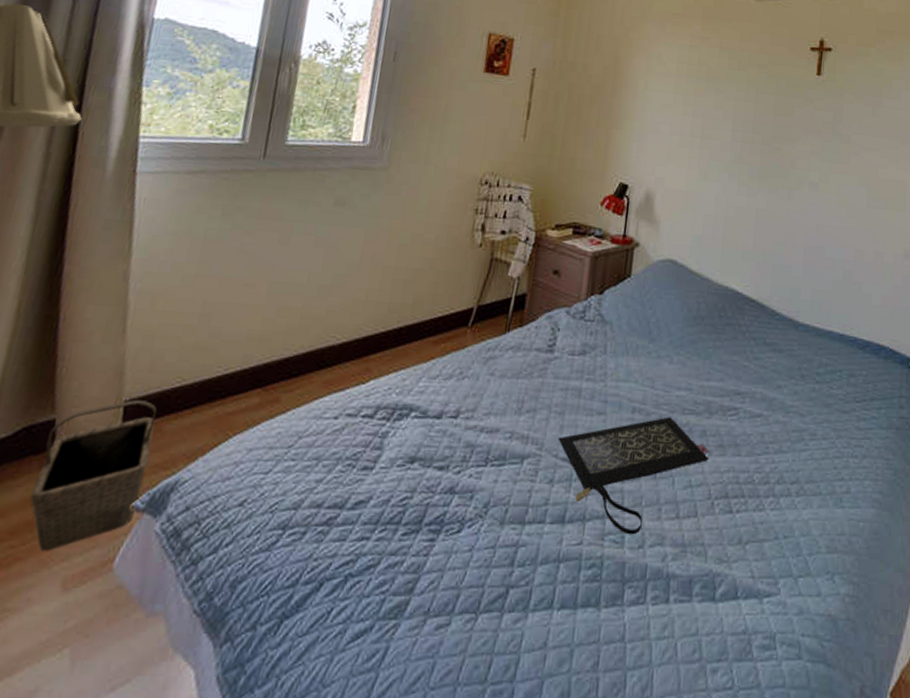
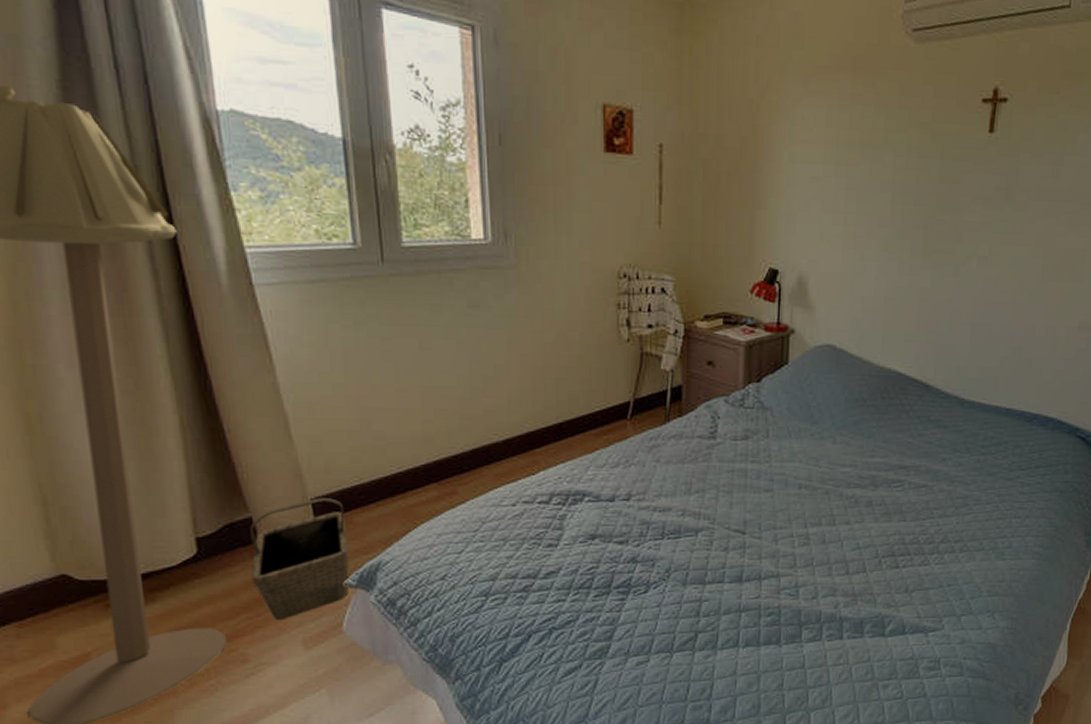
clutch bag: present [558,417,709,535] -> none [728,491,875,589]

